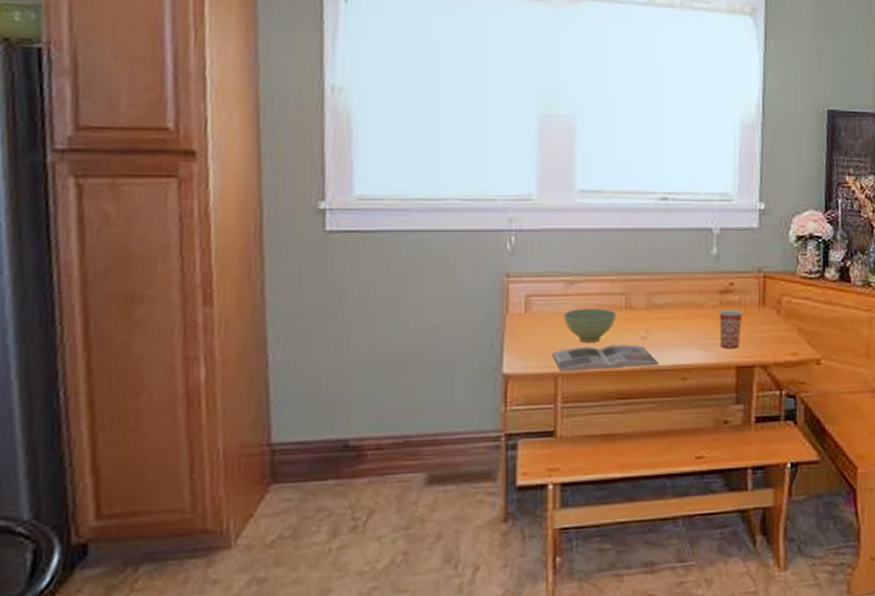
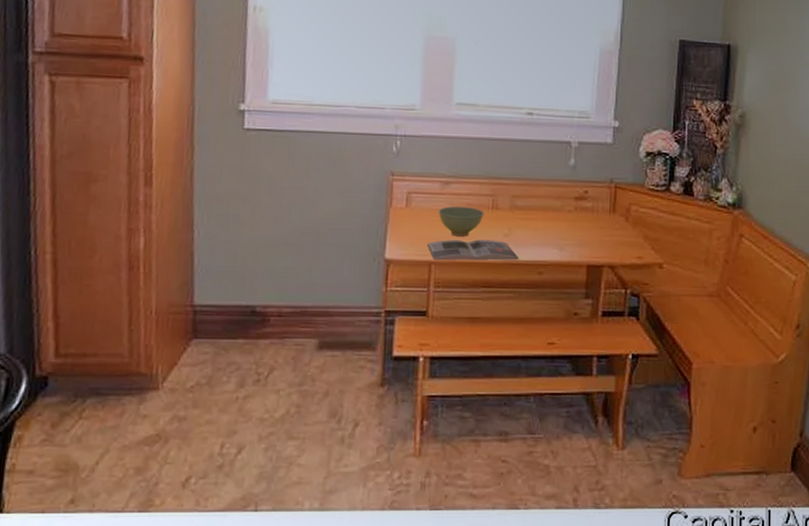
mug: present [719,310,743,349] -> none [573,214,595,250]

